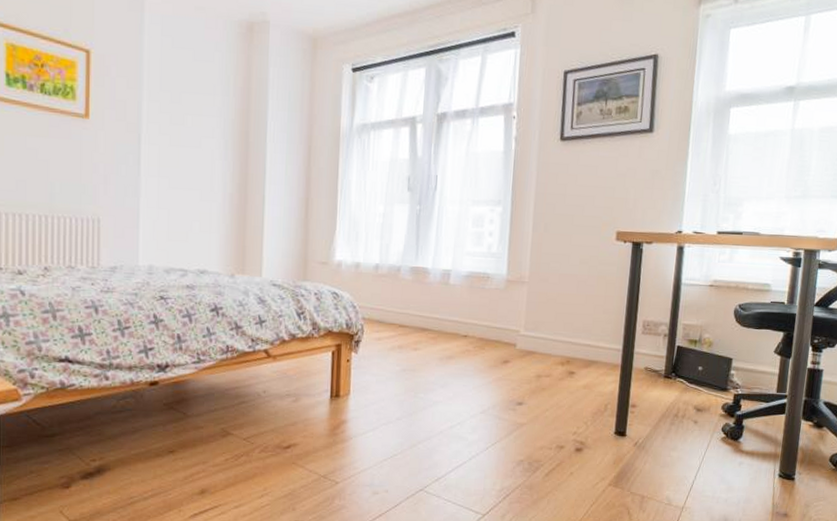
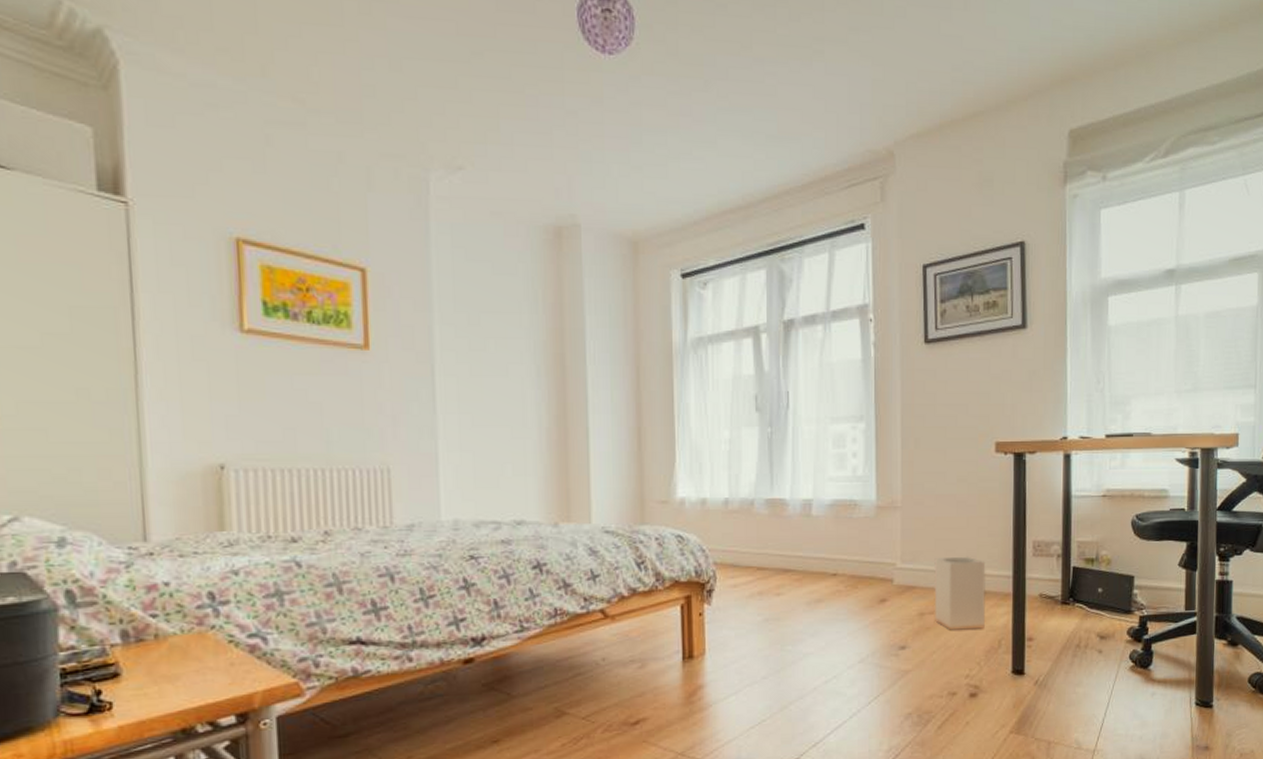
trash bin: none [550,328,599,393] -> present [934,556,986,630]

